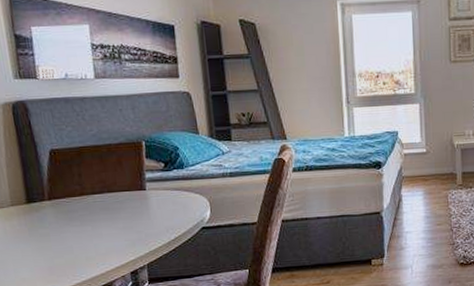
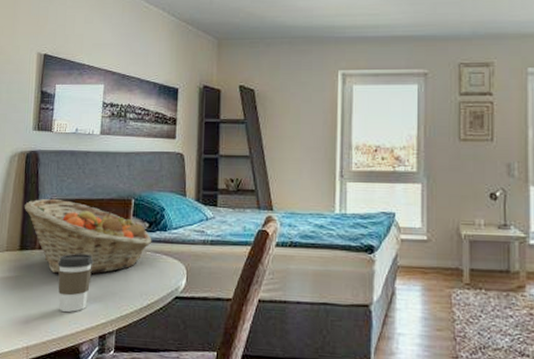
fruit basket: none [21,148,171,222] -> present [24,198,152,275]
coffee cup: none [72,199,113,255] -> present [58,253,94,312]

